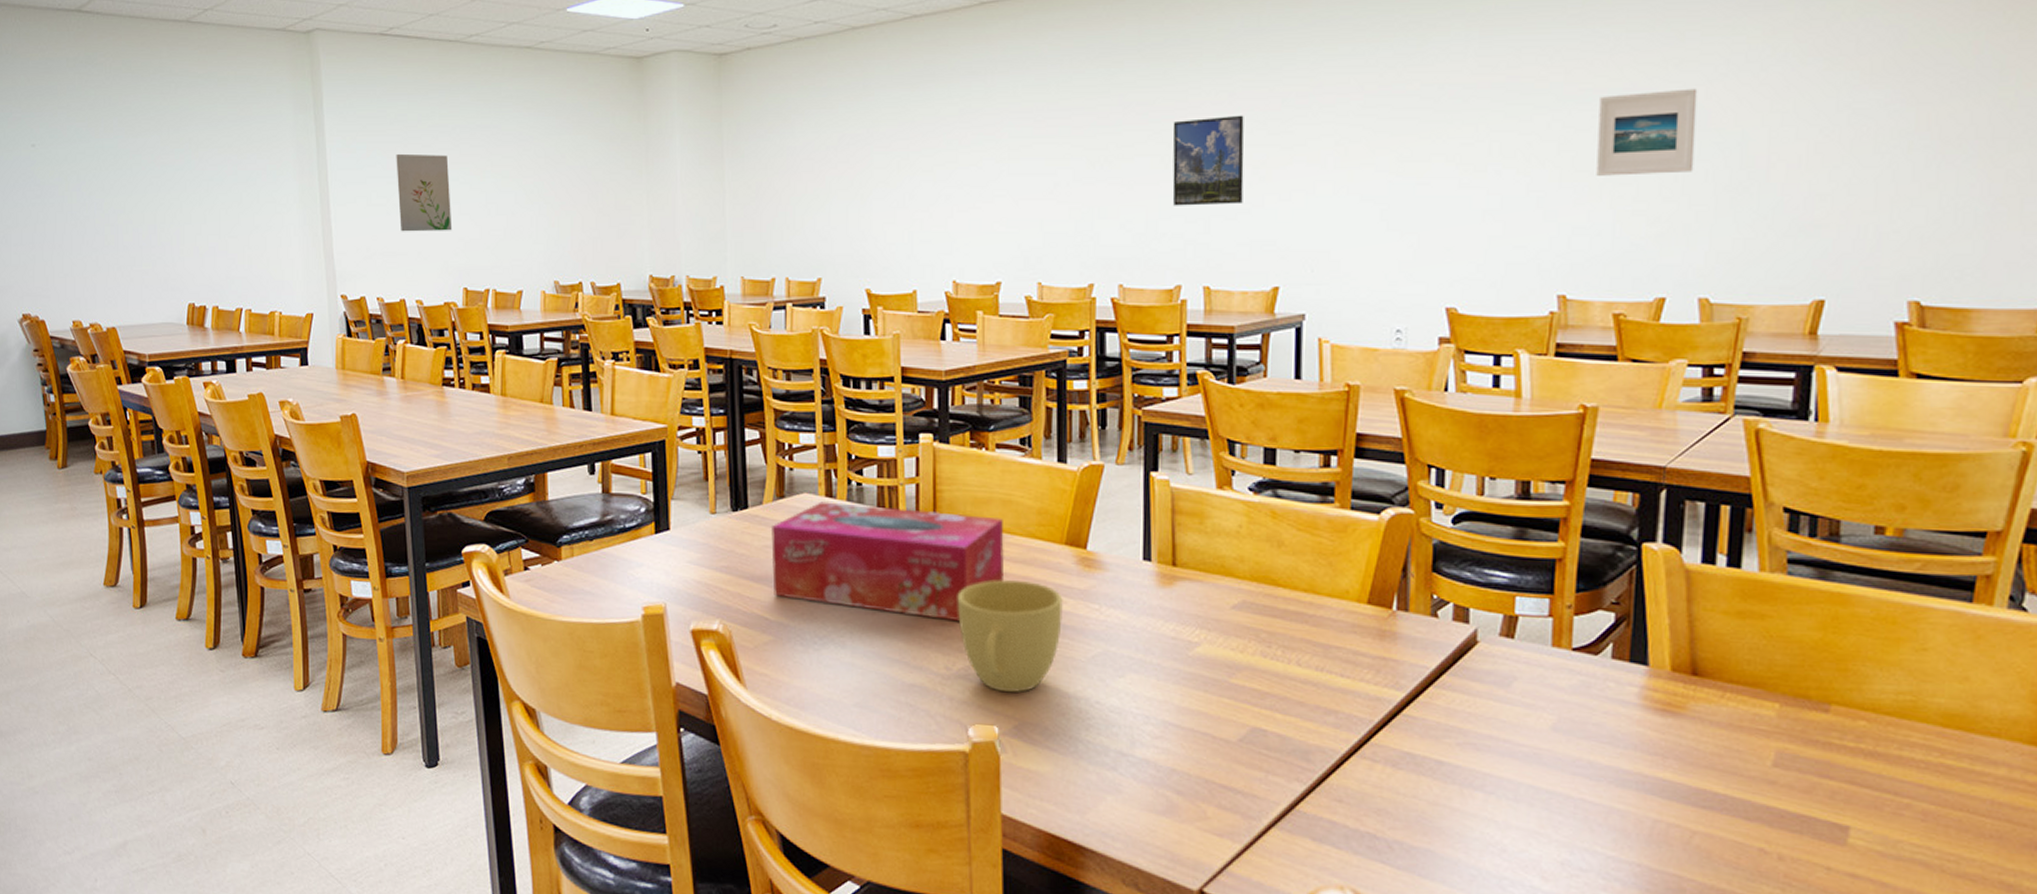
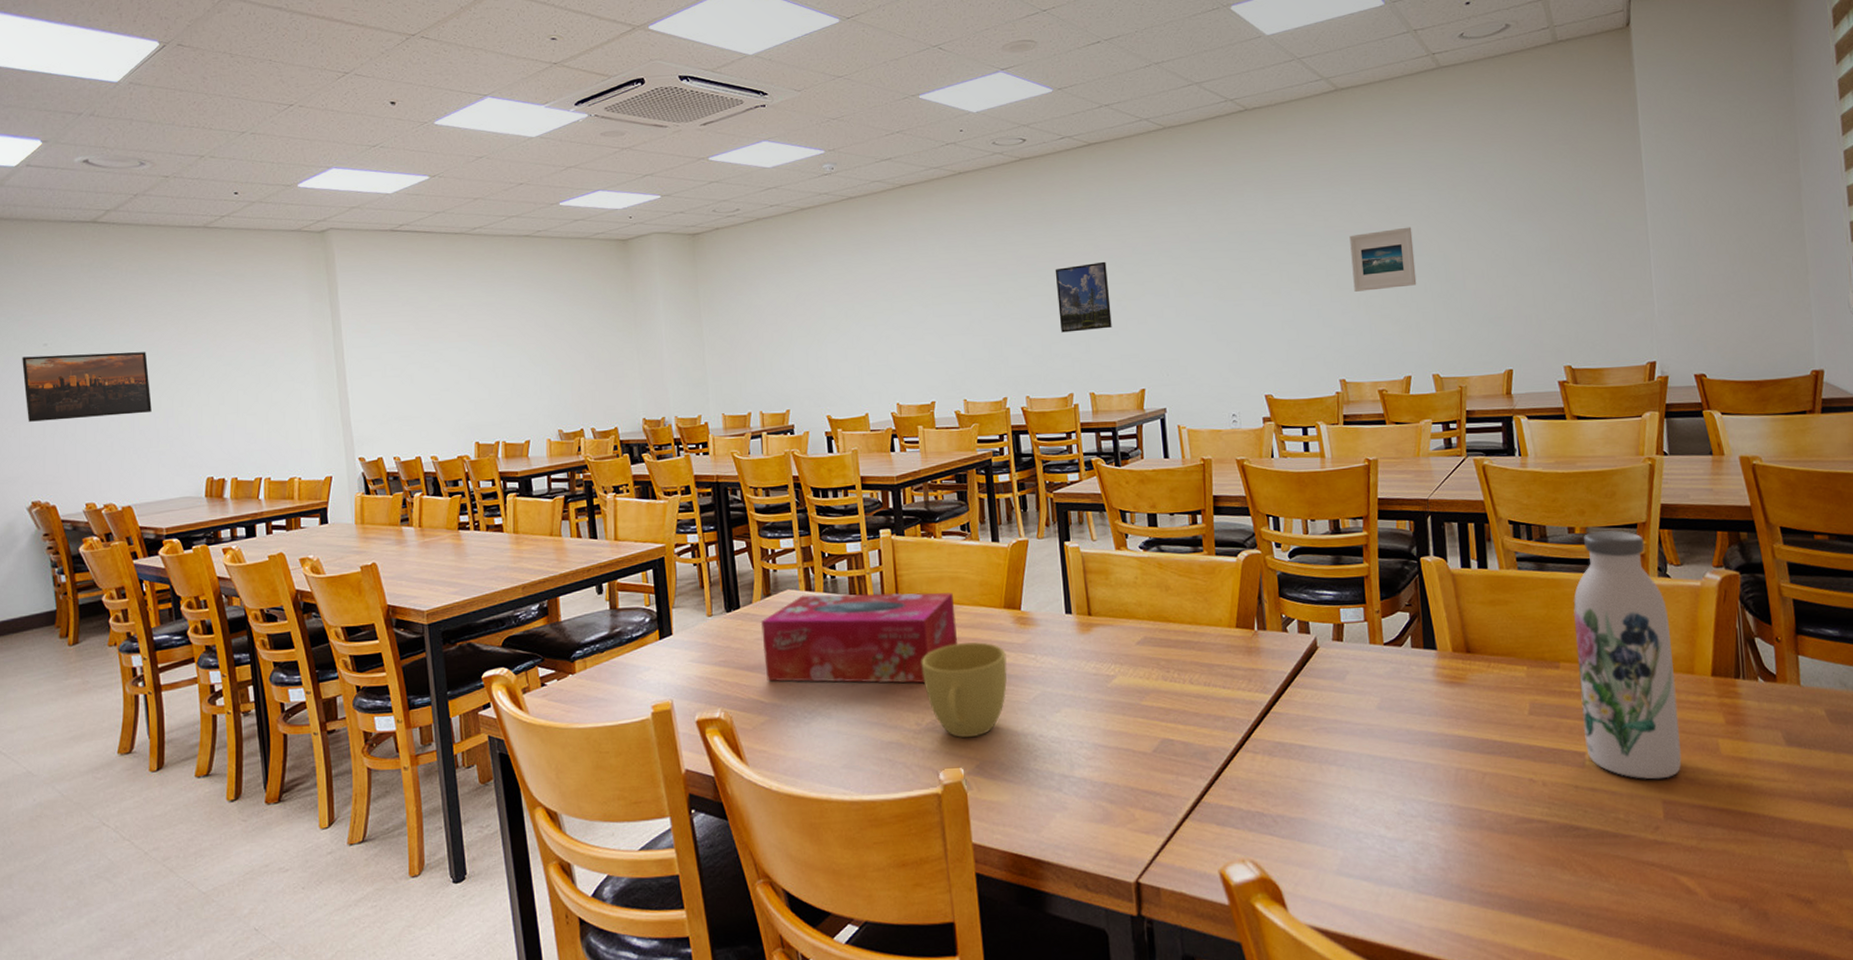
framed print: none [12,157,135,229] -> present [22,352,152,422]
wall art: present [396,153,452,232] -> none [408,329,463,398]
water bottle: none [1851,536,2014,878] -> present [1573,530,1682,780]

